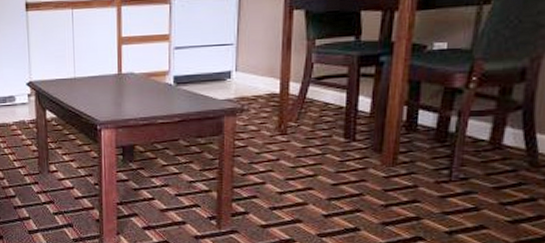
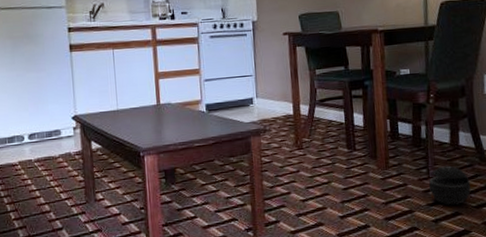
speaker: none [447,168,509,217] -> present [428,165,471,206]

